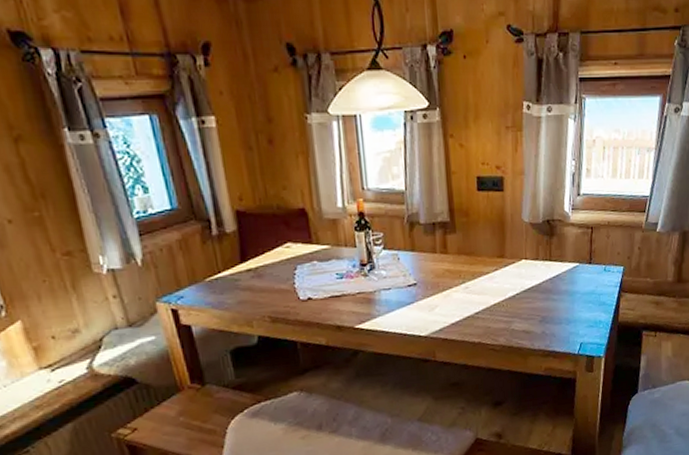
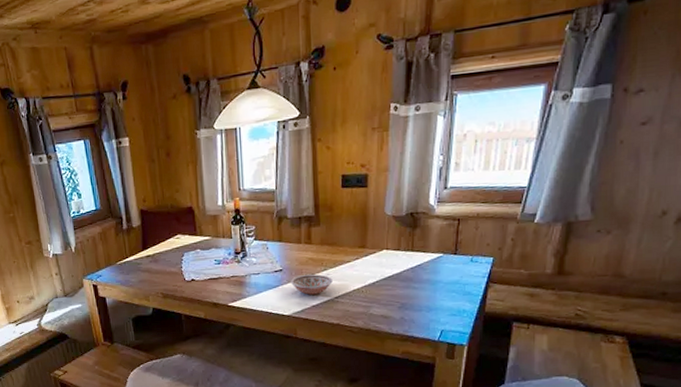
bowl: none [426,287,472,312] -> present [290,274,333,295]

